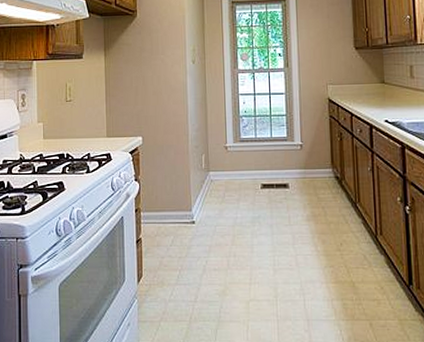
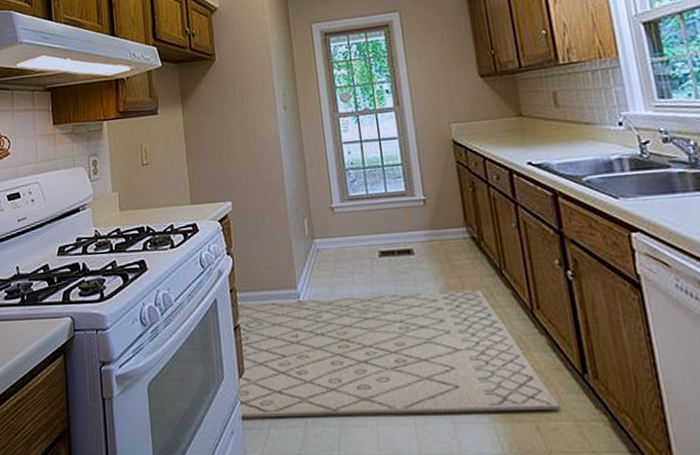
rug: none [135,217,390,314] -> present [235,289,561,419]

